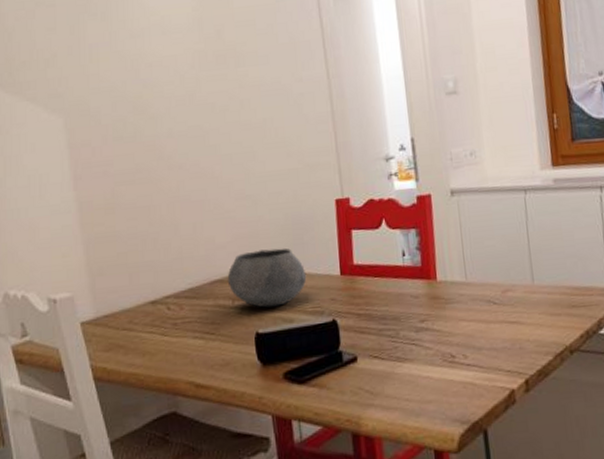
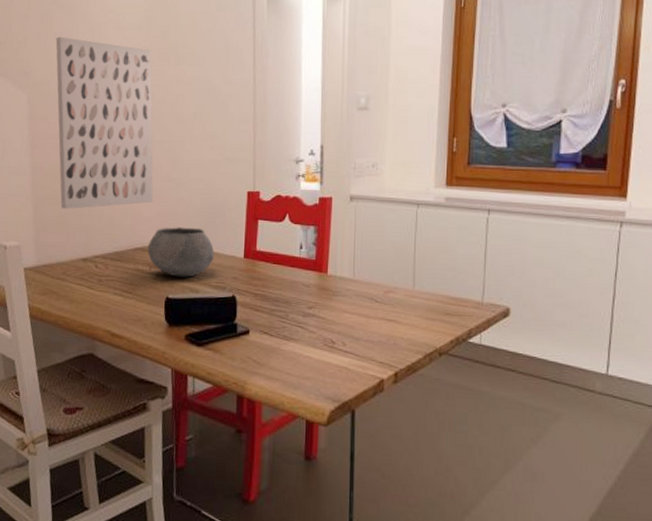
wall art: none [91,48,228,247] -> present [55,36,154,209]

